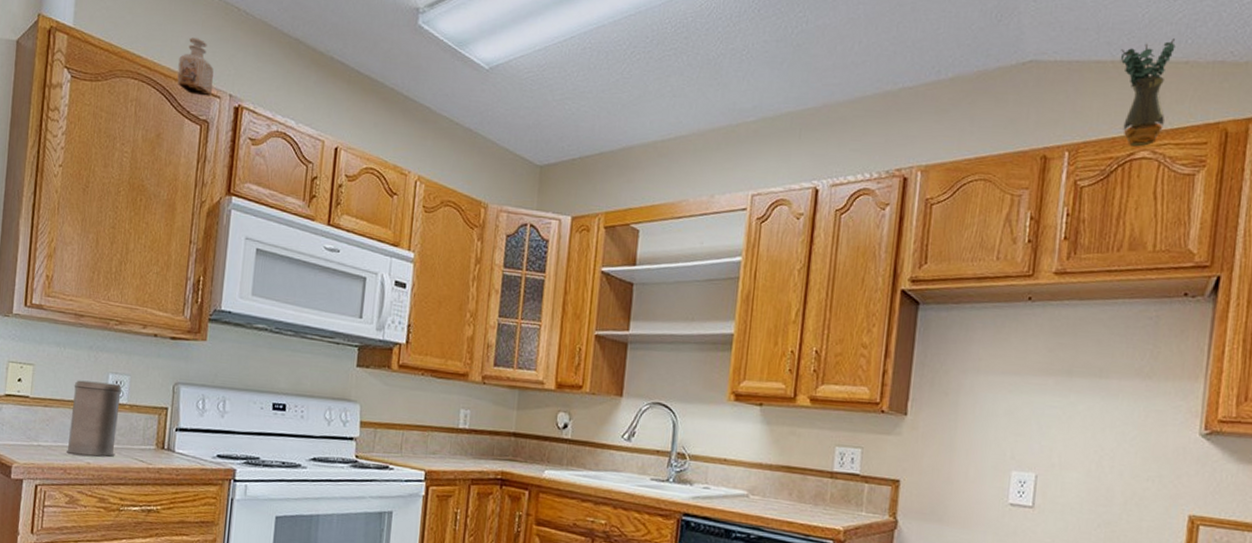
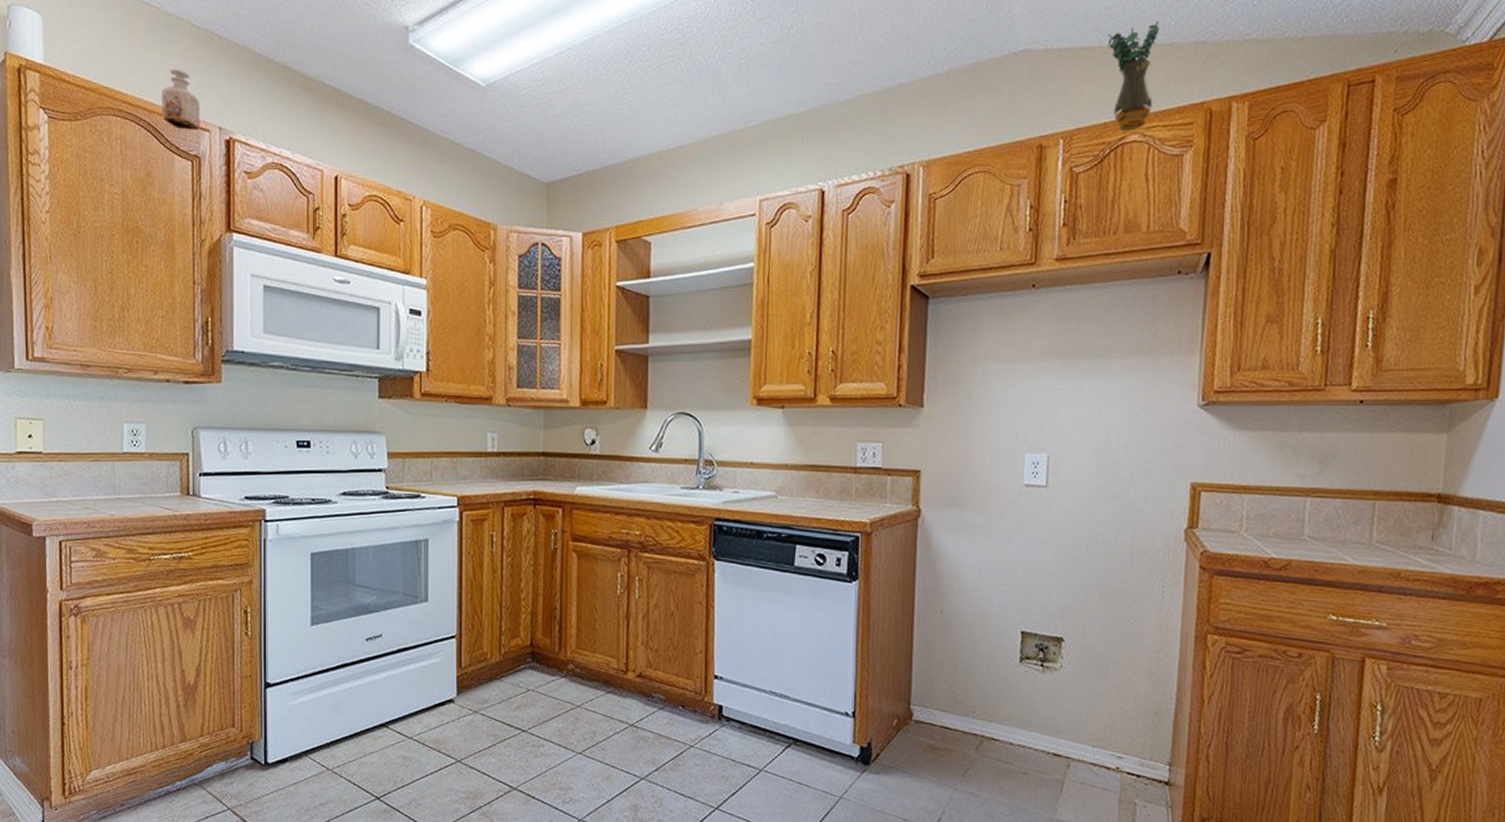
canister: present [65,380,122,458] -> none [87,432,139,509]

